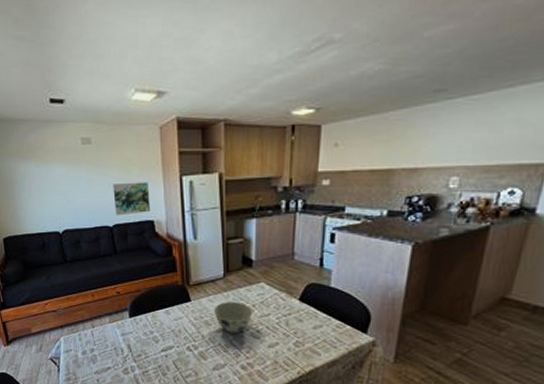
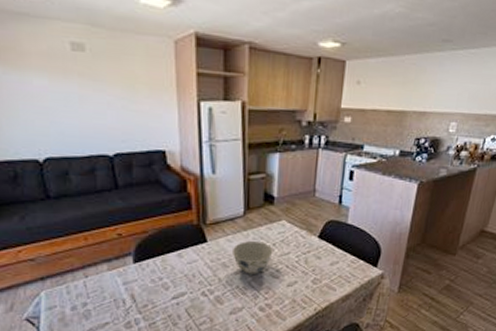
wall art: present [113,182,151,216] -> none [114,103,162,143]

